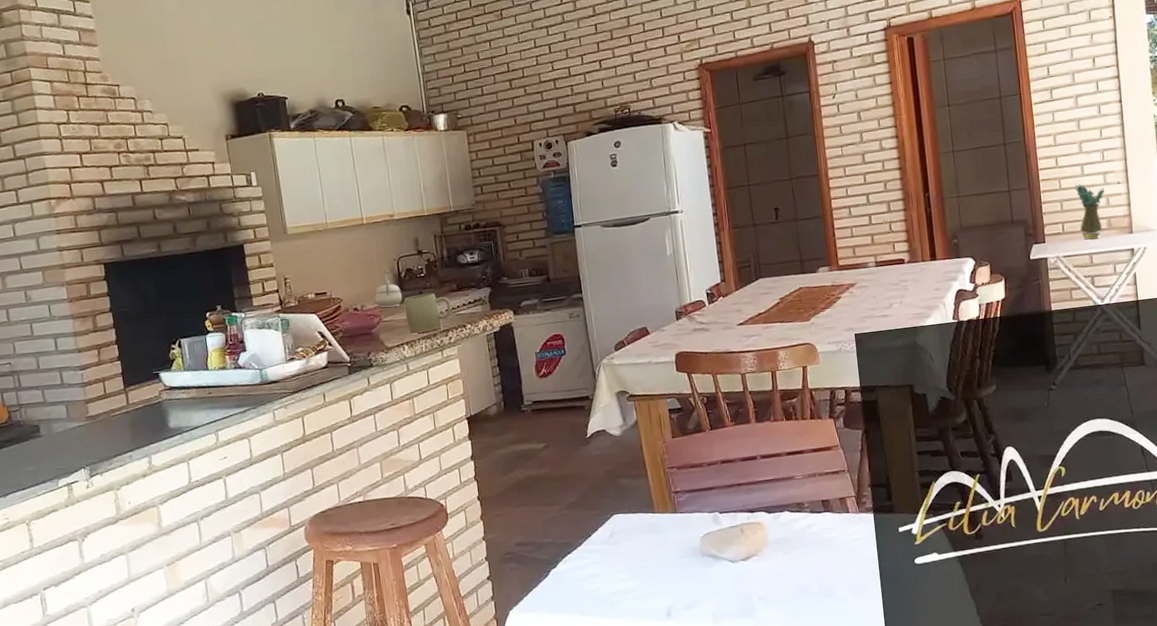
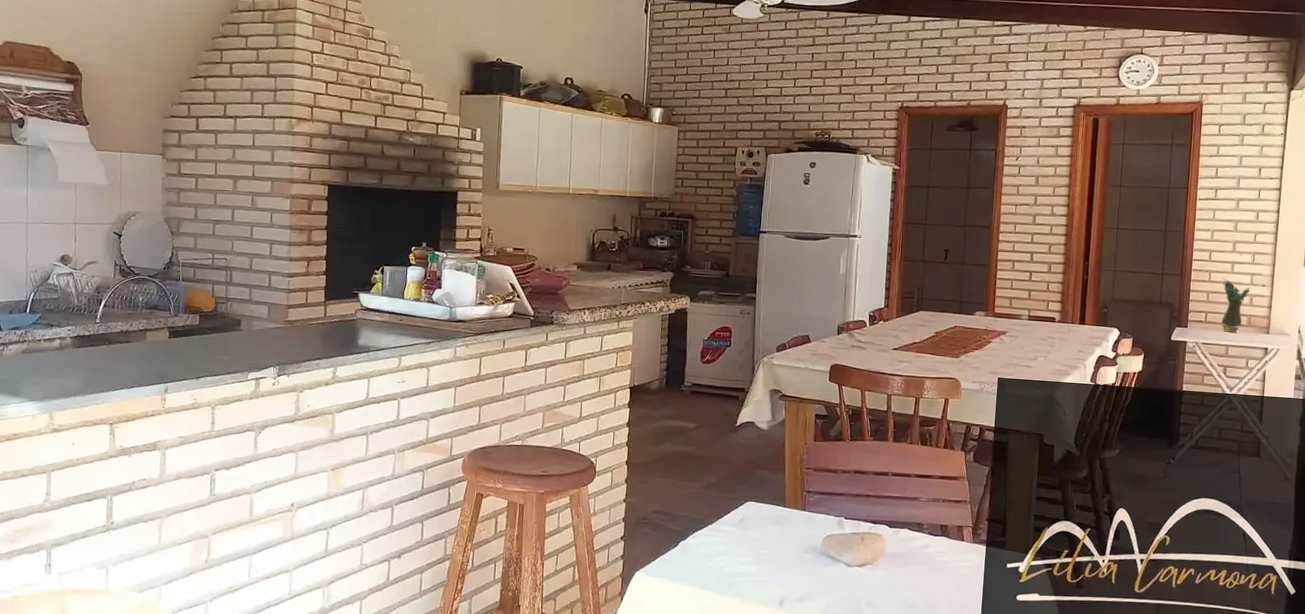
kettle: present [374,269,403,309] -> none [566,238,593,274]
mug: present [403,292,451,334] -> none [591,266,635,302]

